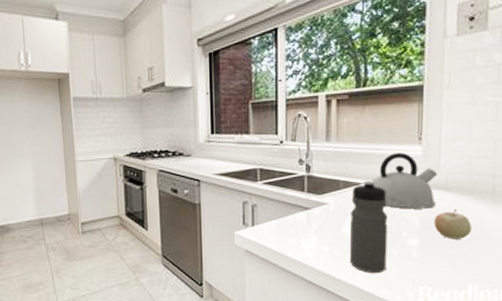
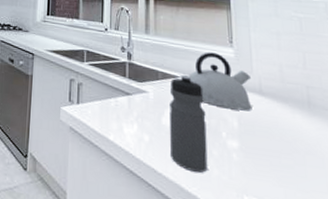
fruit: present [433,209,471,239] -> none [252,116,292,149]

